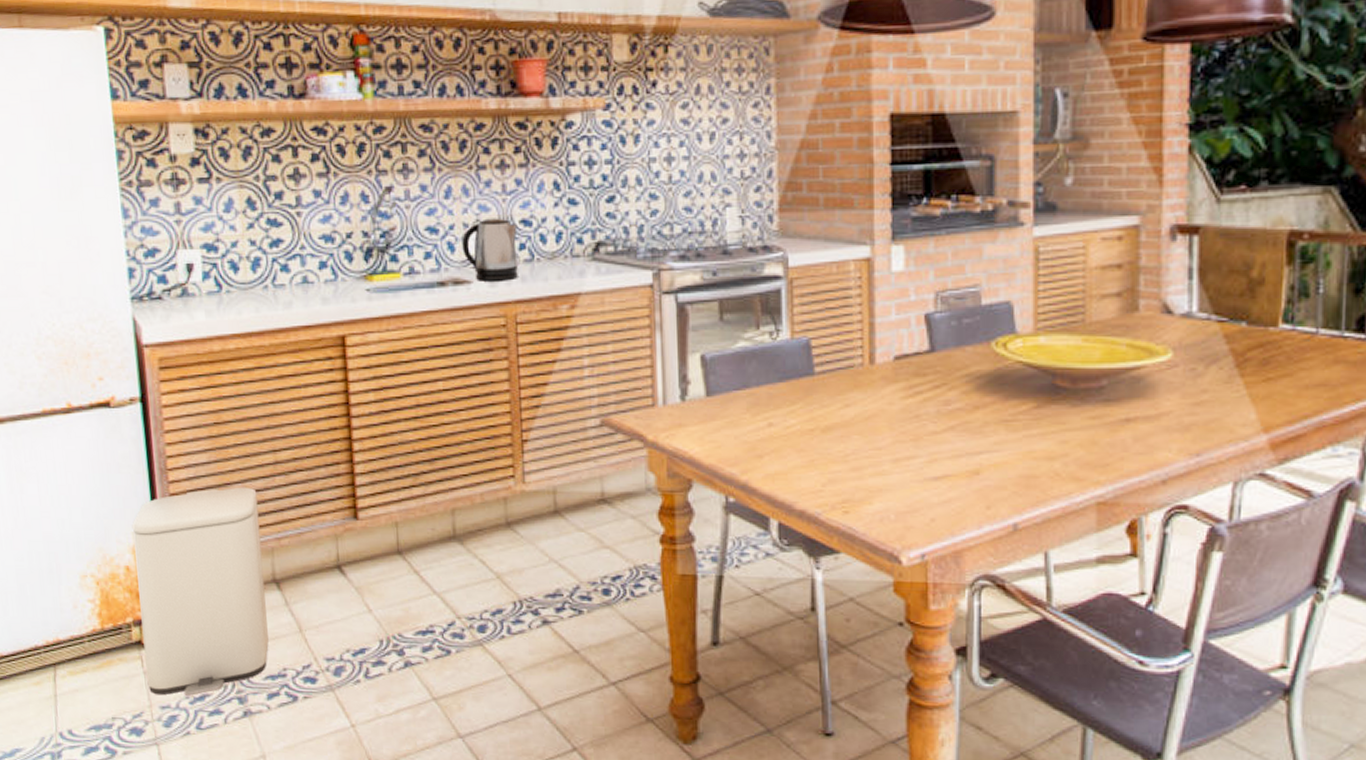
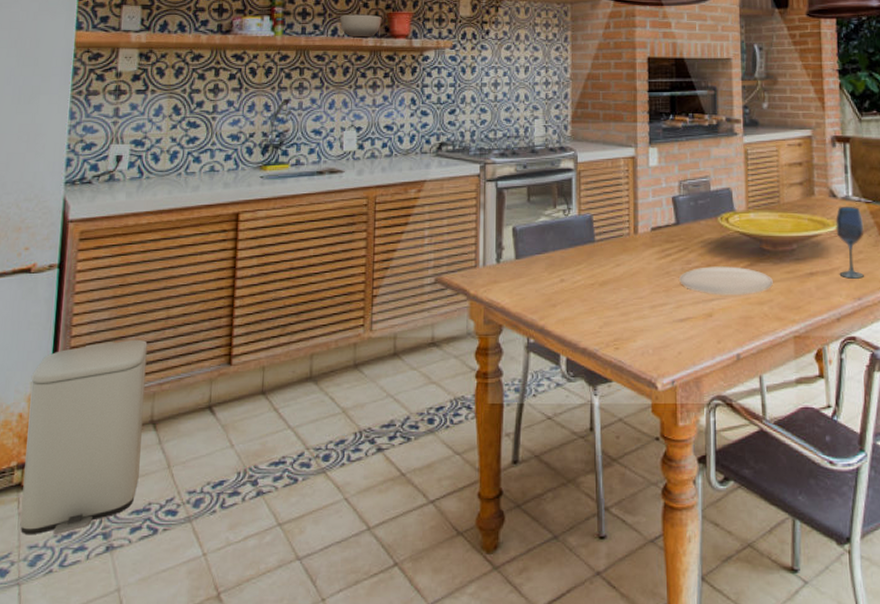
bowl: none [448,64,505,100] -> present [340,14,382,39]
kettle: present [462,218,518,281] -> none [339,124,382,171]
plate: none [934,409,1071,448] -> present [679,266,774,296]
wineglass: none [1169,327,1213,428] -> present [835,207,864,279]

